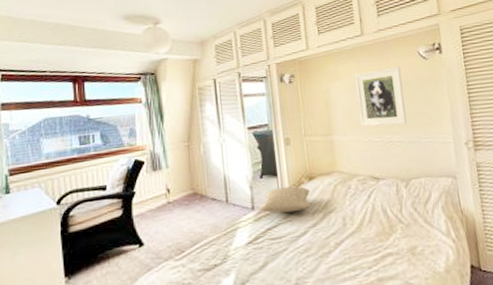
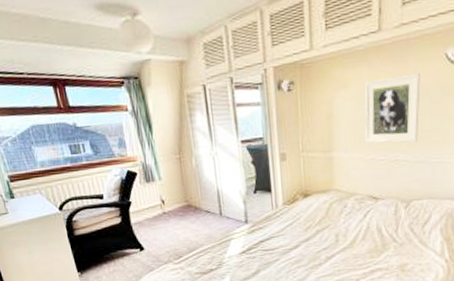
pillow: present [260,186,311,214] -> none [254,202,305,228]

